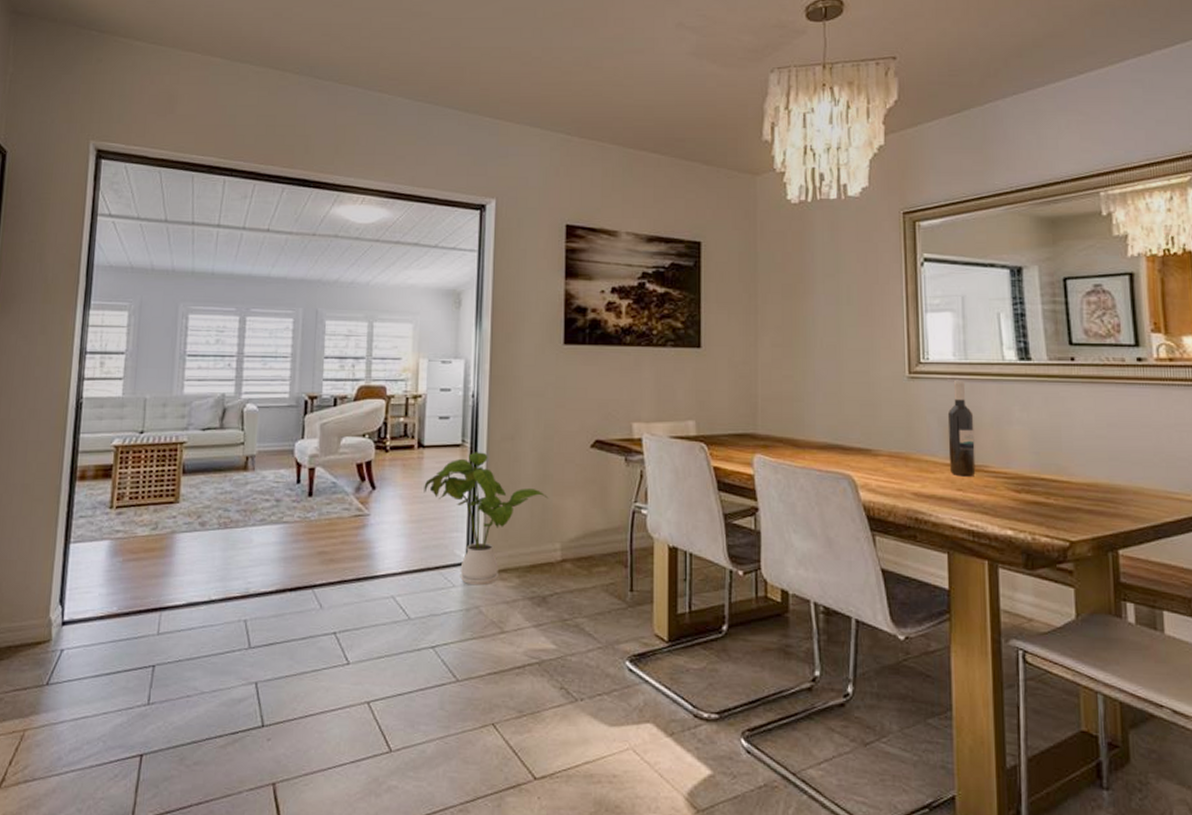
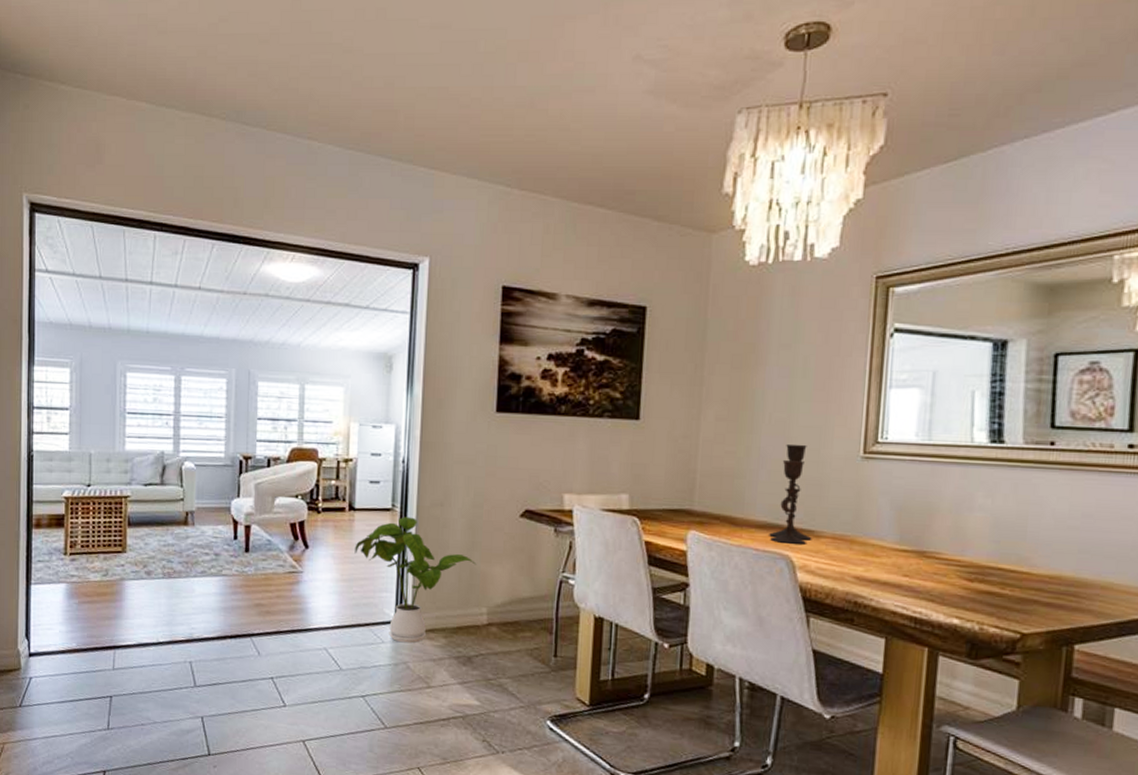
candlestick: none [830,366,869,464] -> present [769,443,811,545]
wine bottle: present [947,379,976,477] -> none [897,461,931,563]

